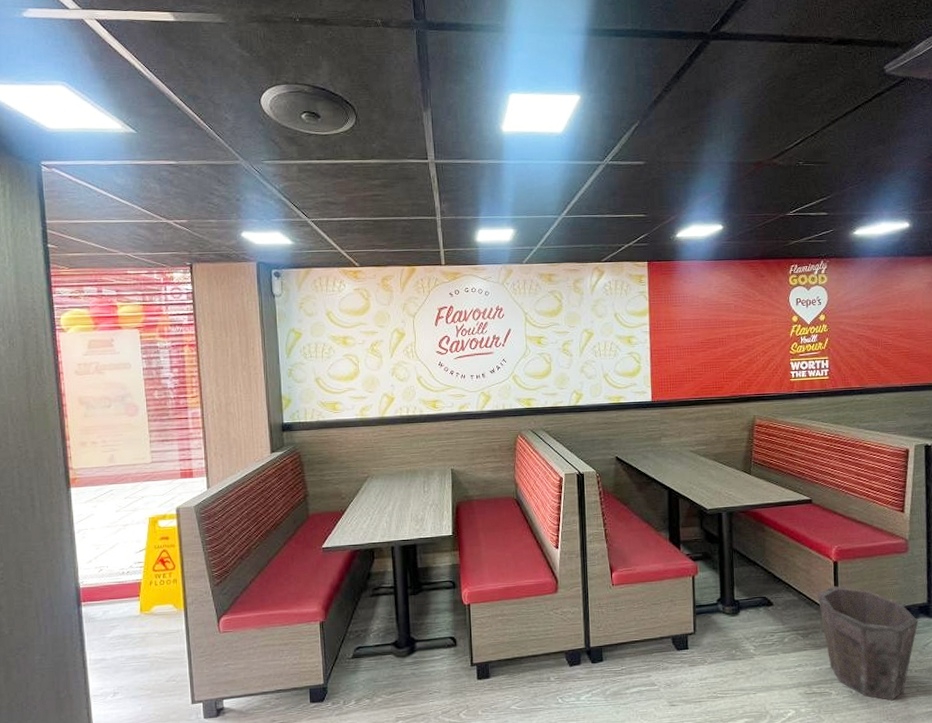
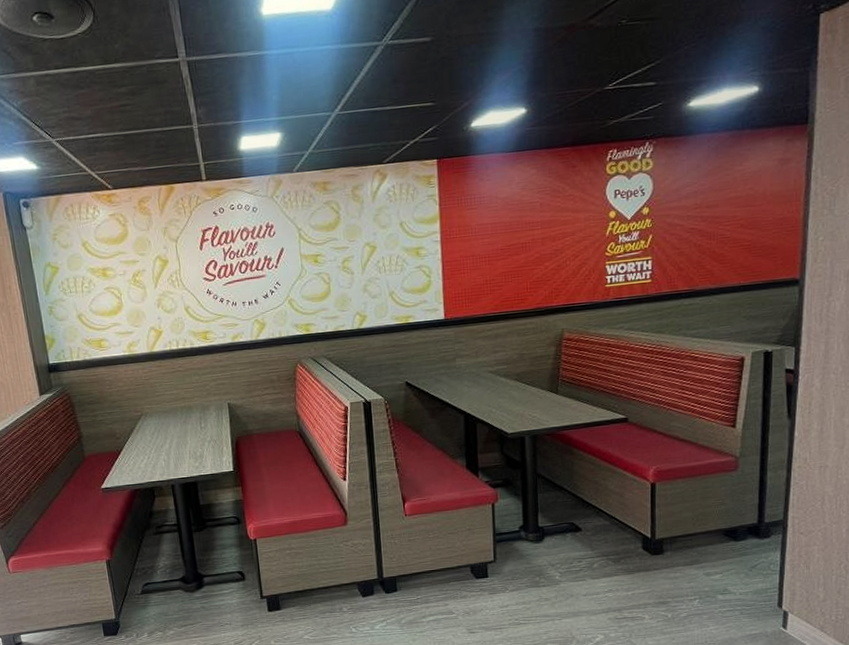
waste bin: present [817,586,918,701] -> none [631,508,746,624]

